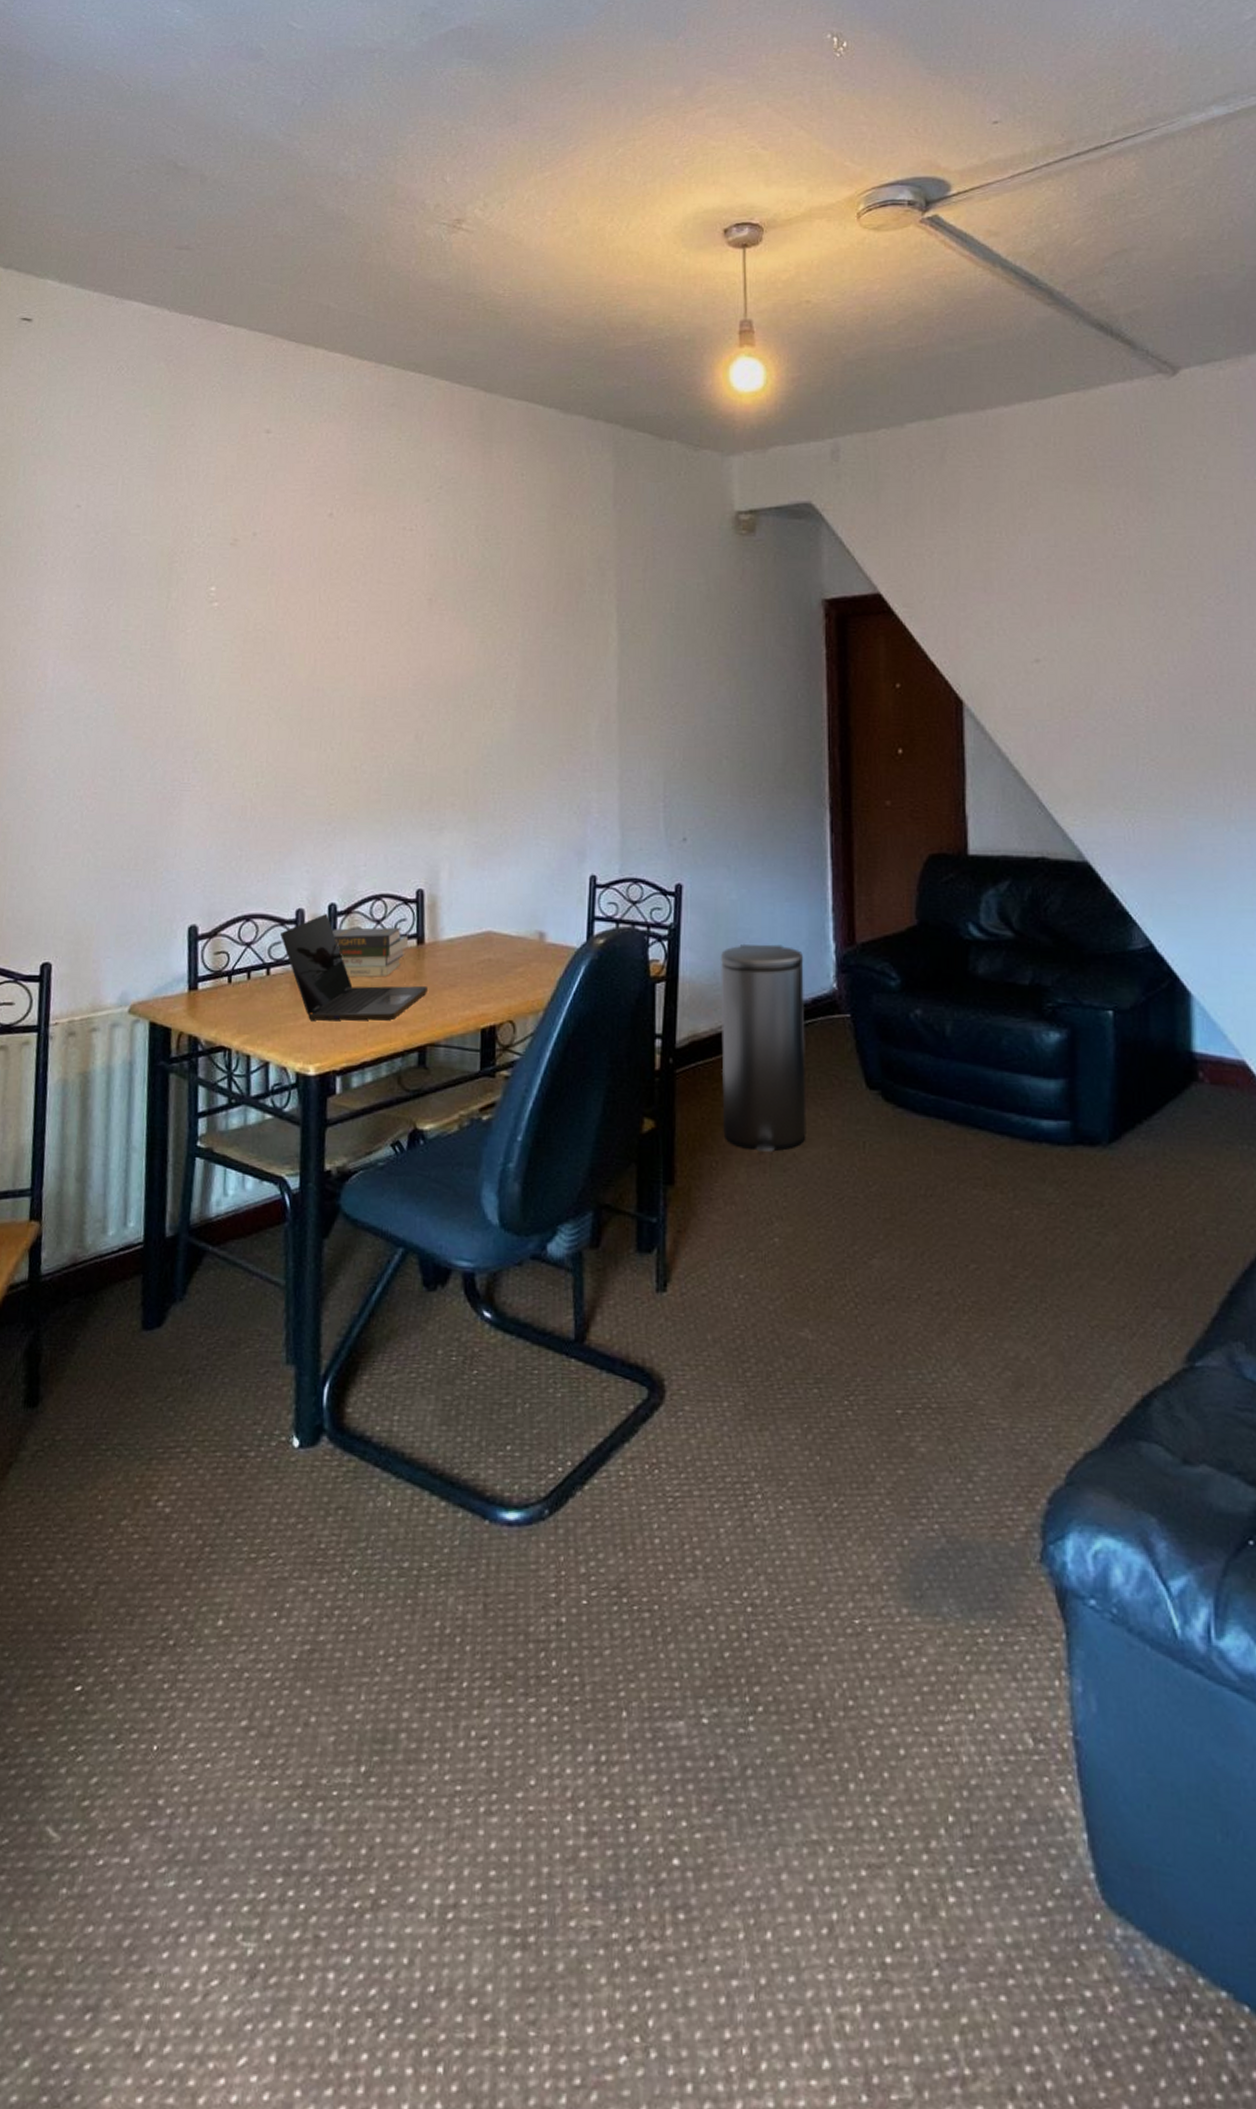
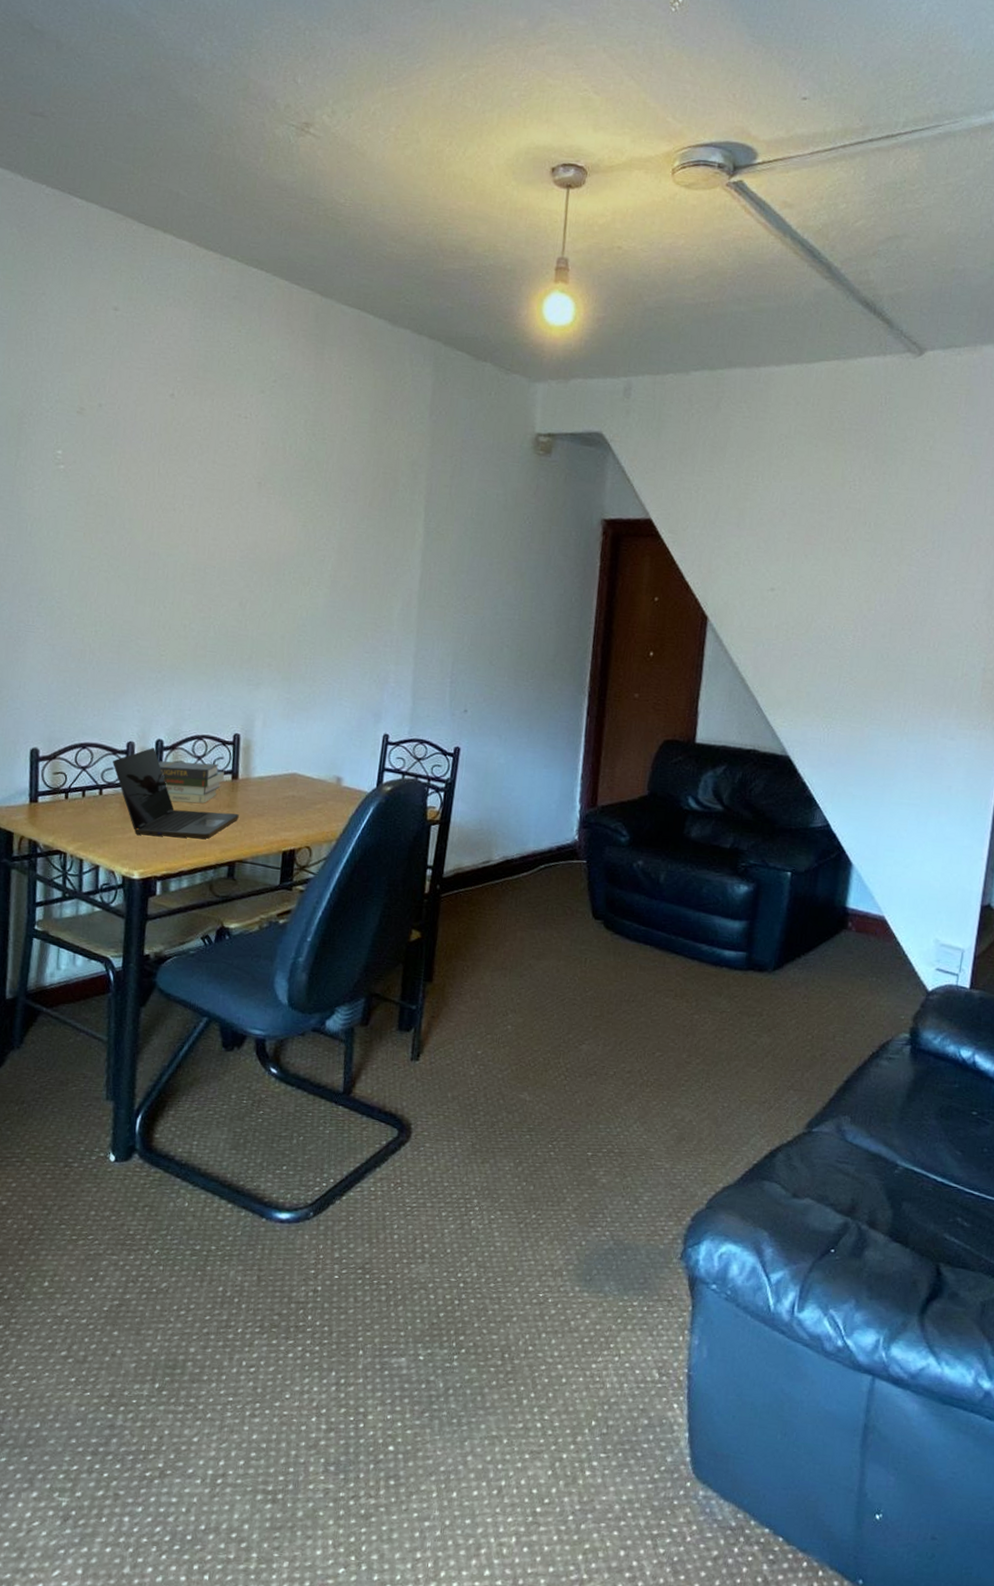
pedal bin: present [720,944,807,1153] -> none [475,800,554,963]

